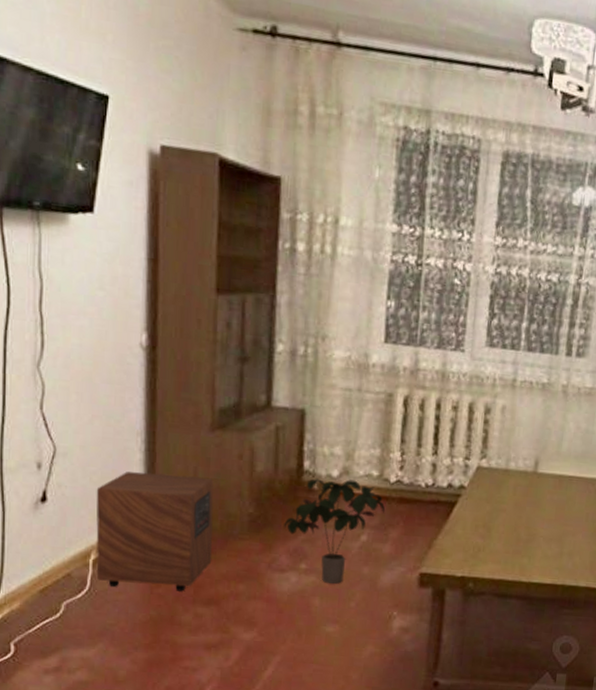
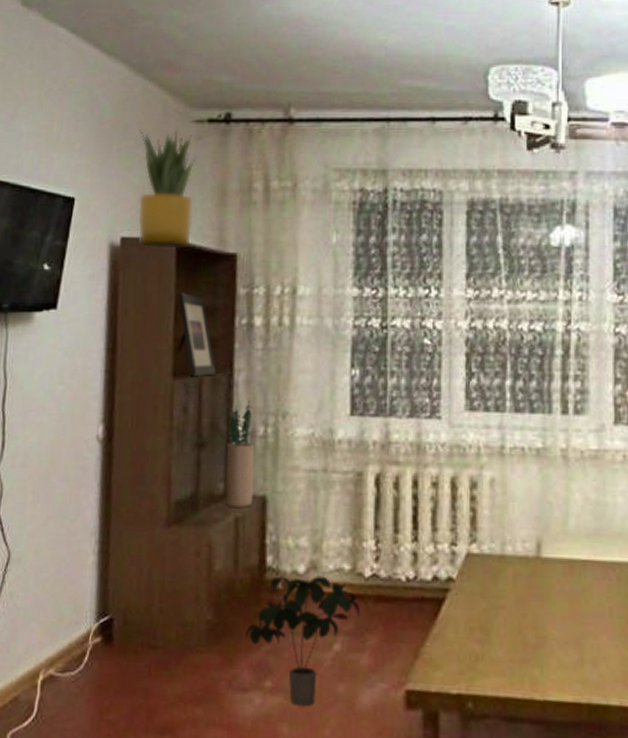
subwoofer: present [96,472,214,592] -> none [44,577,169,718]
planter: none [178,26,240,166] -> present [138,127,196,249]
picture frame: none [219,209,259,295] -> present [175,291,216,377]
vase: none [267,321,295,419] -> present [225,400,255,508]

